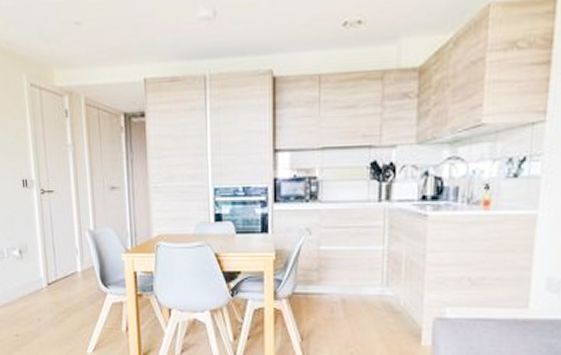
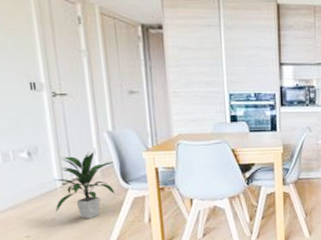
indoor plant: none [41,252,95,323] -> present [55,152,115,219]

